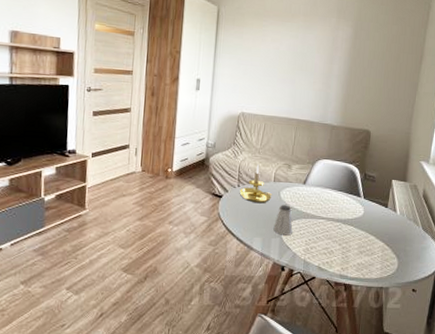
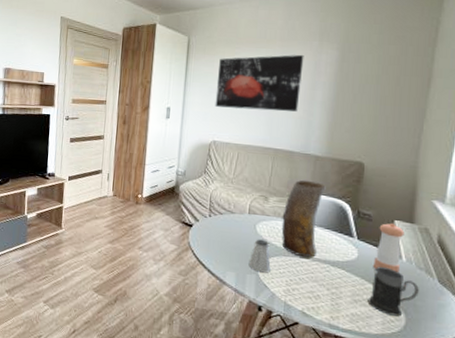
candle holder: present [239,164,273,204] -> none [210,195,247,237]
wall art: none [243,30,324,84] -> present [215,54,304,112]
vase: none [302,147,340,218] -> present [281,180,326,258]
mug: none [370,220,409,261] -> present [367,266,419,317]
pepper shaker: none [376,182,400,224] -> present [374,222,405,272]

